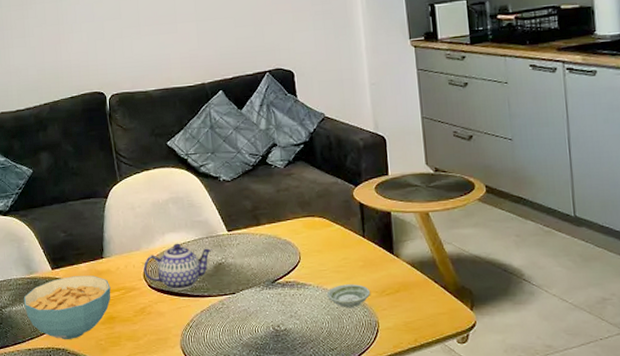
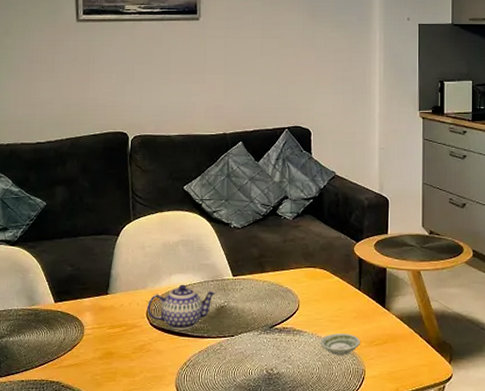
cereal bowl: present [23,276,111,339] -> none [22,310,112,373]

